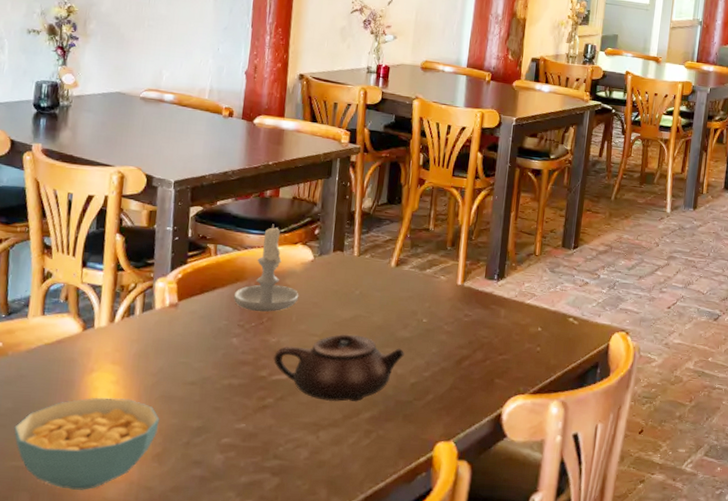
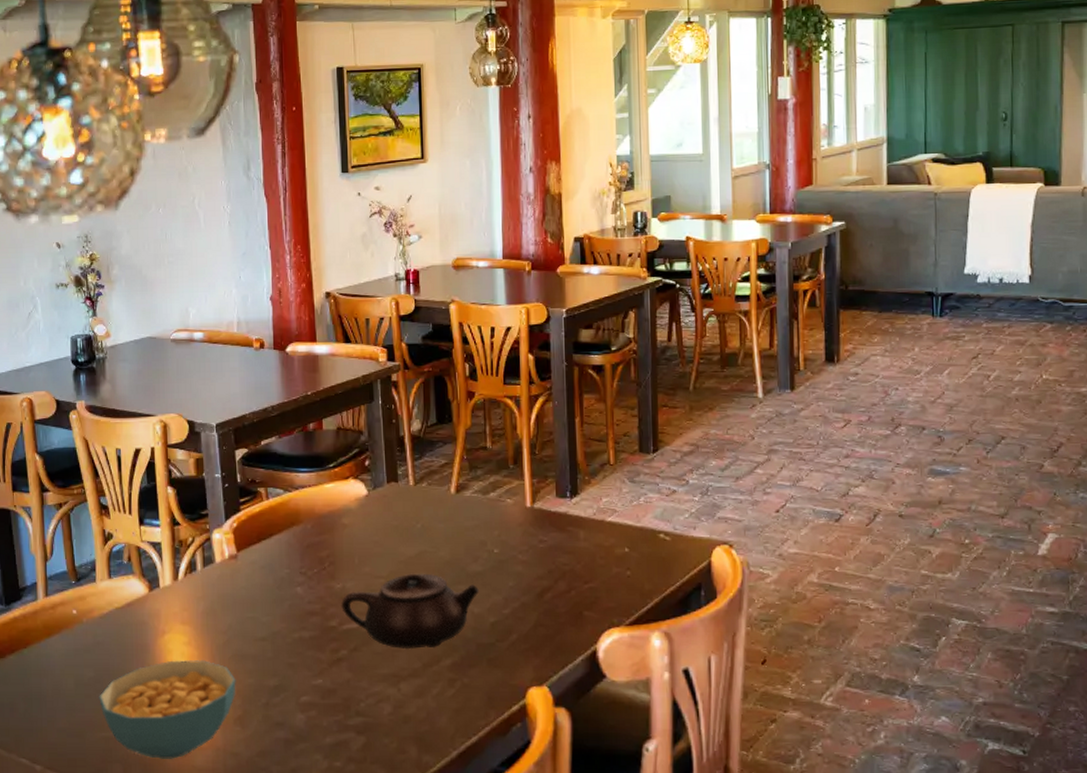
candle: present [233,224,299,313] -> none [291,459,358,557]

